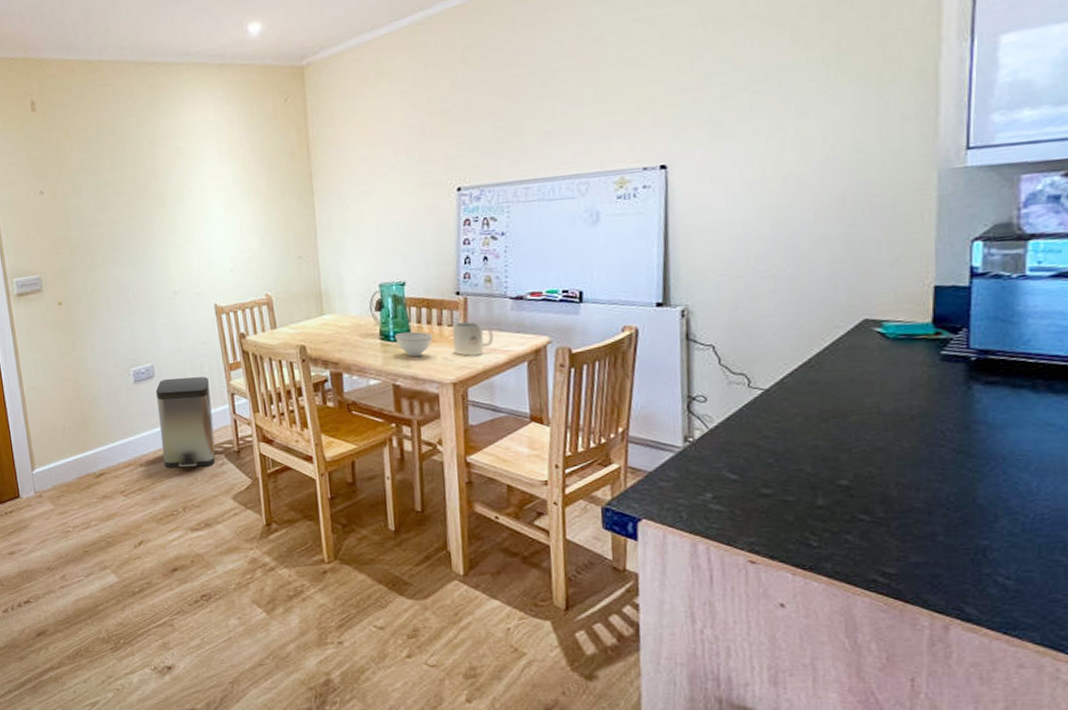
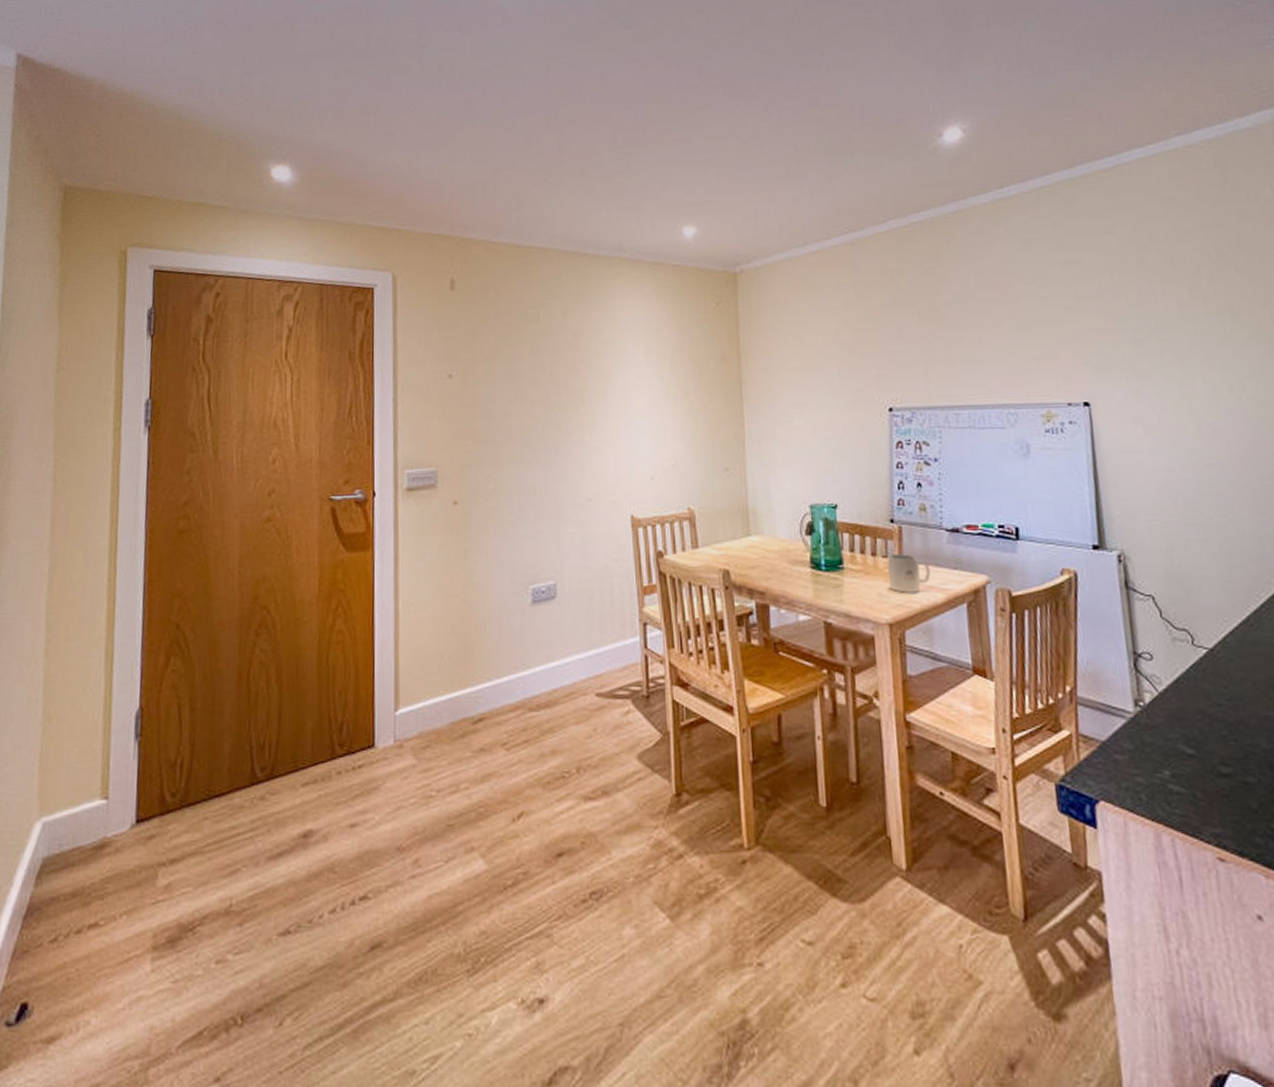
pedal bin: present [155,377,216,468] -> none [556,600,621,715]
bowl: present [395,331,434,358] -> none [826,560,868,591]

